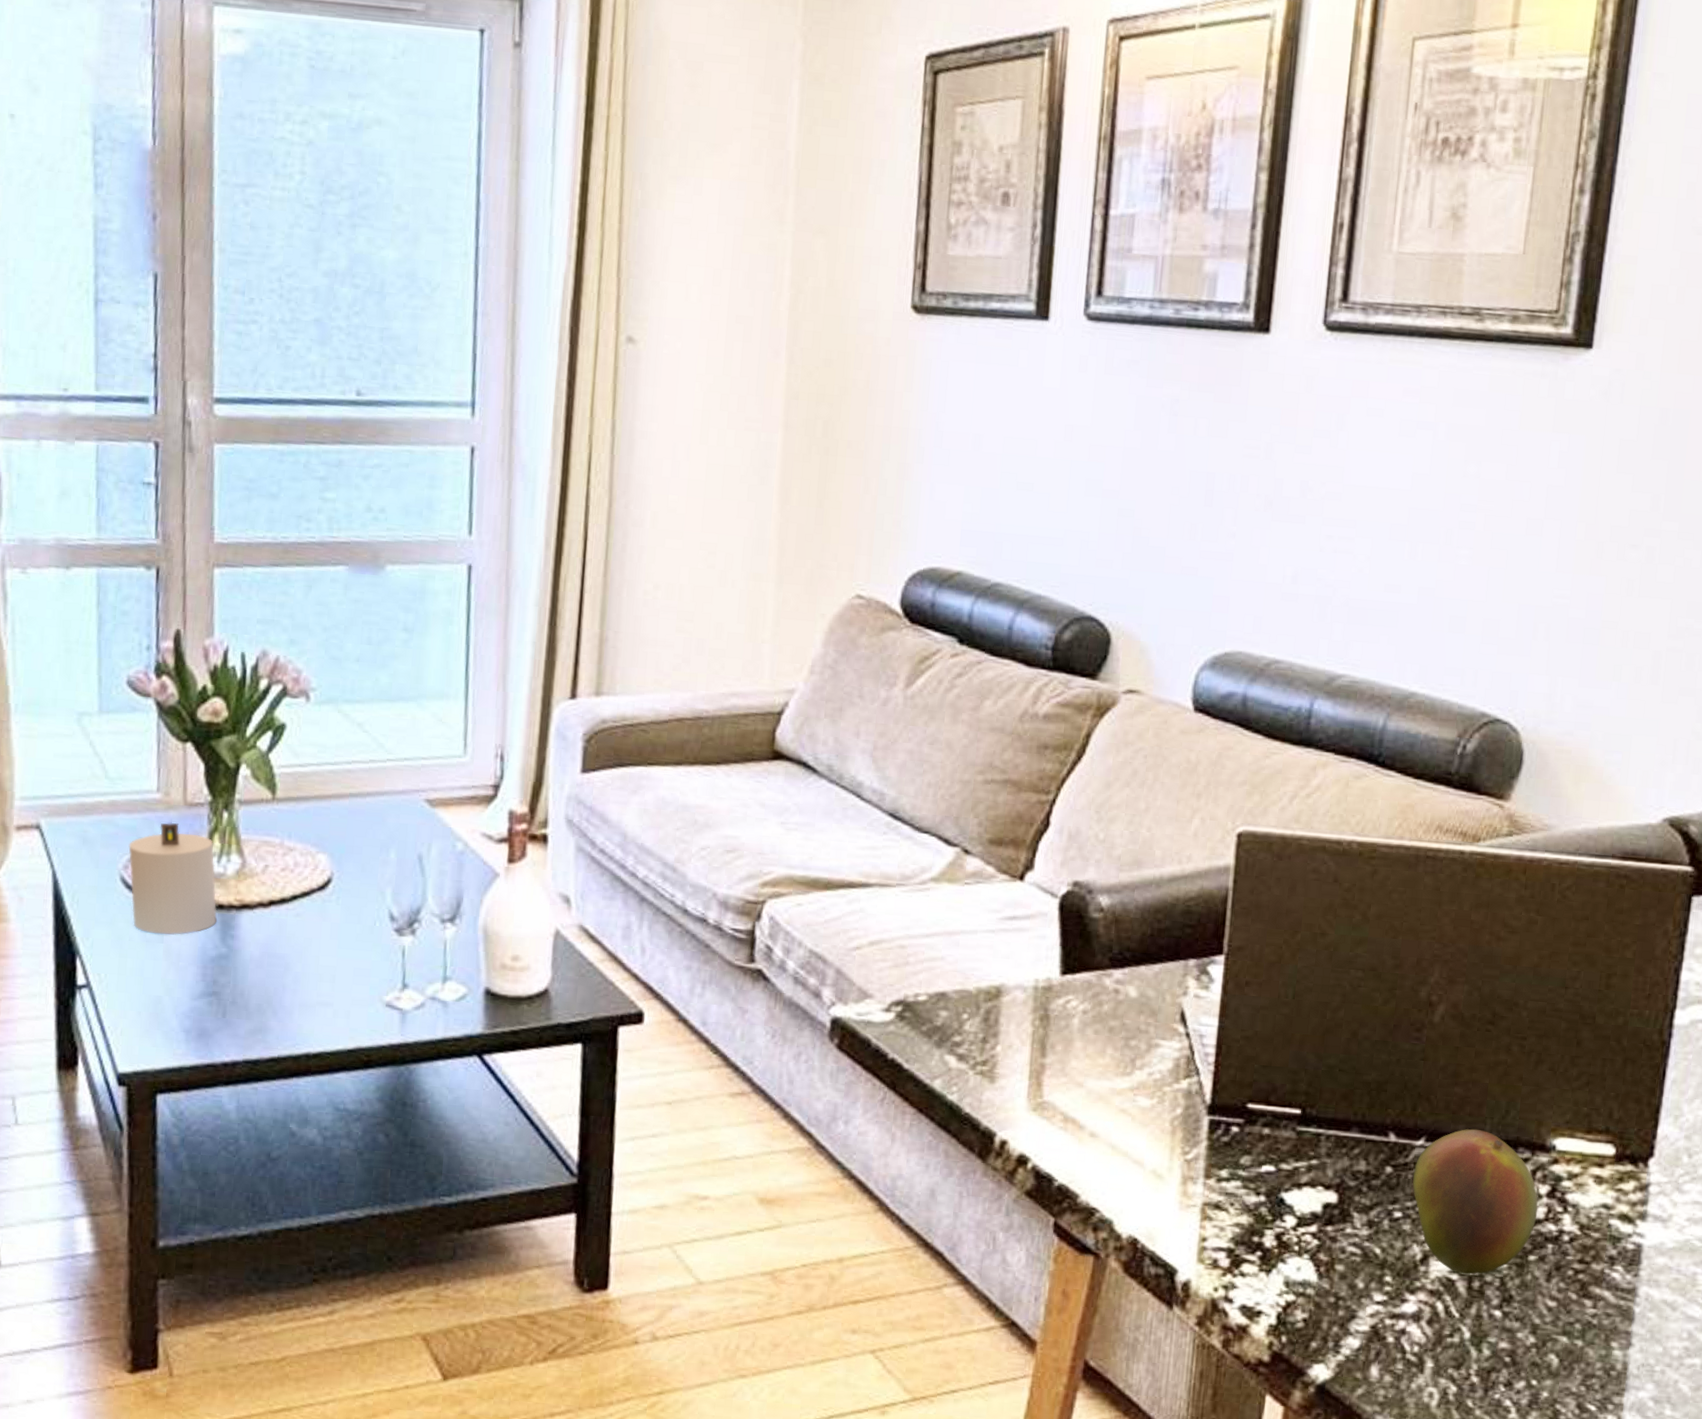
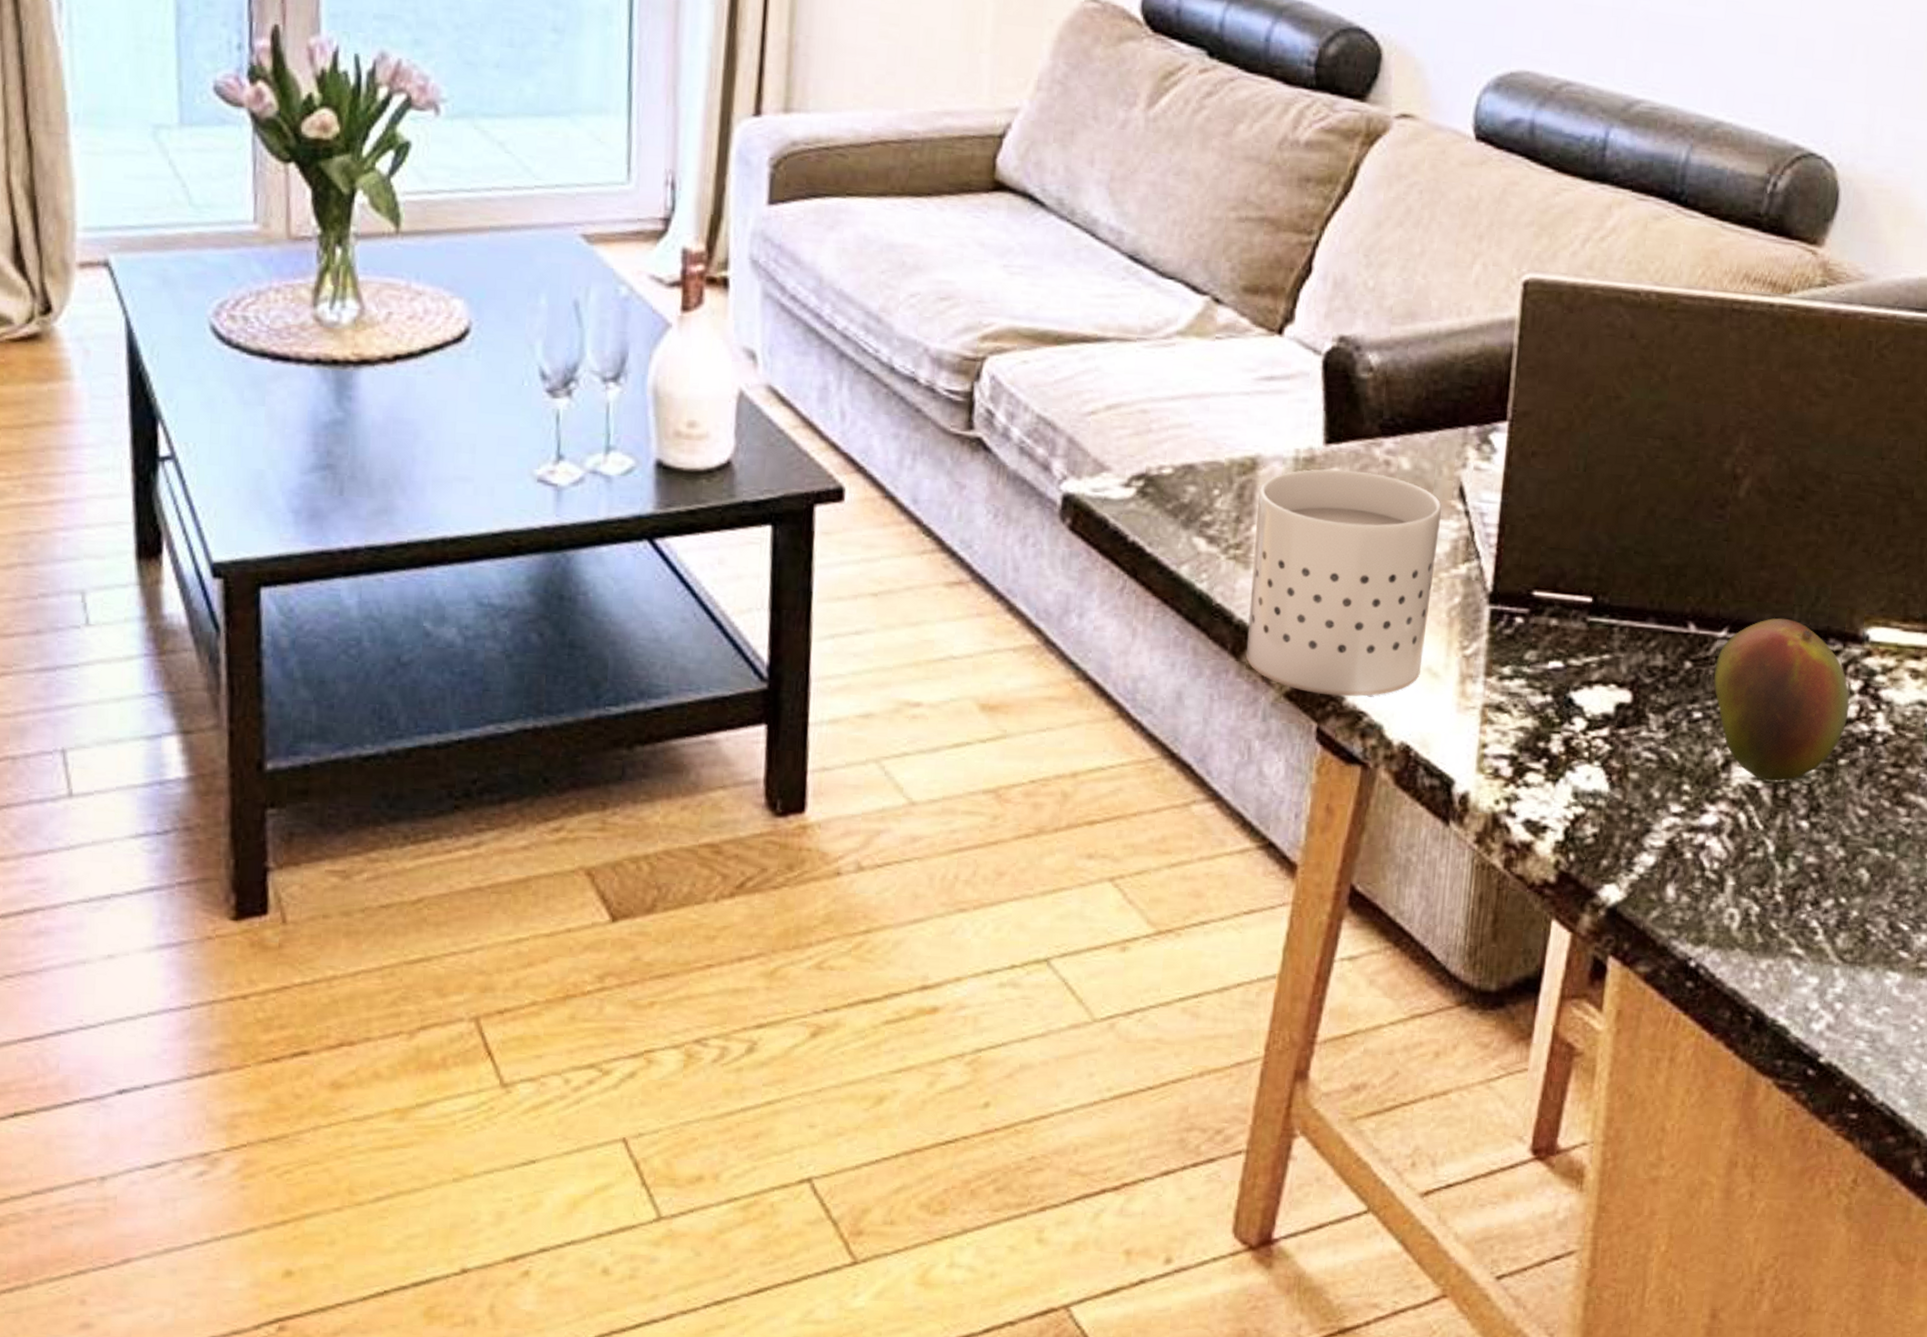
candle: present [128,822,218,935] -> none [220,259,331,396]
mug: none [991,996,1166,1195] -> present [1245,469,1442,697]

